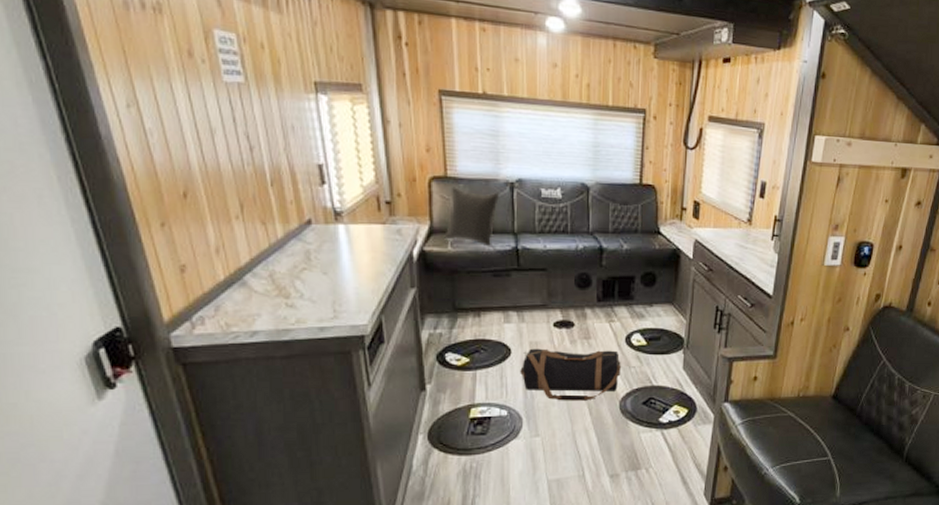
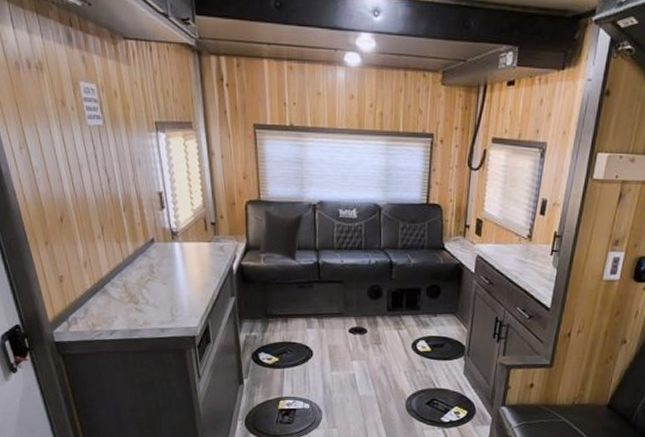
duffel bag: present [520,348,622,401] -> none [320,351,408,399]

